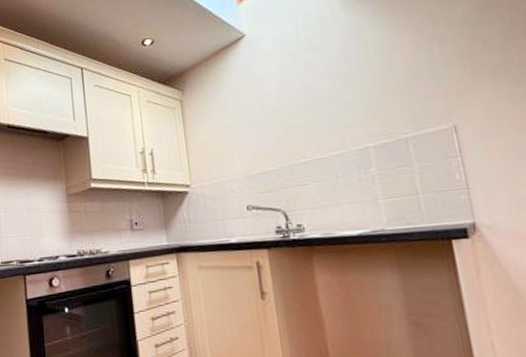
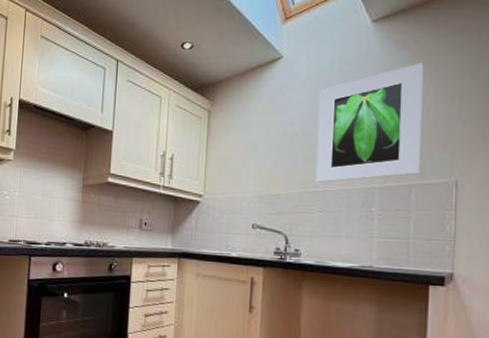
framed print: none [289,15,413,152] -> present [315,62,424,183]

